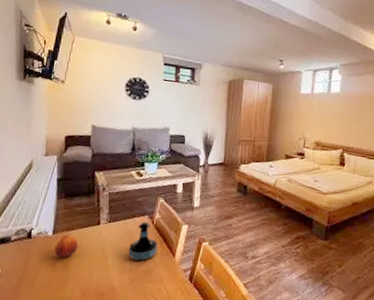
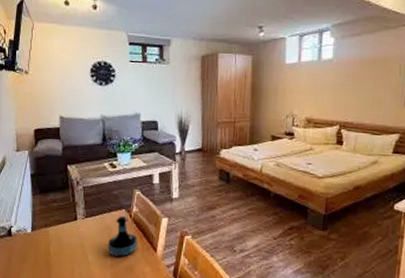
fruit: present [53,235,79,258] -> none [34,231,57,255]

